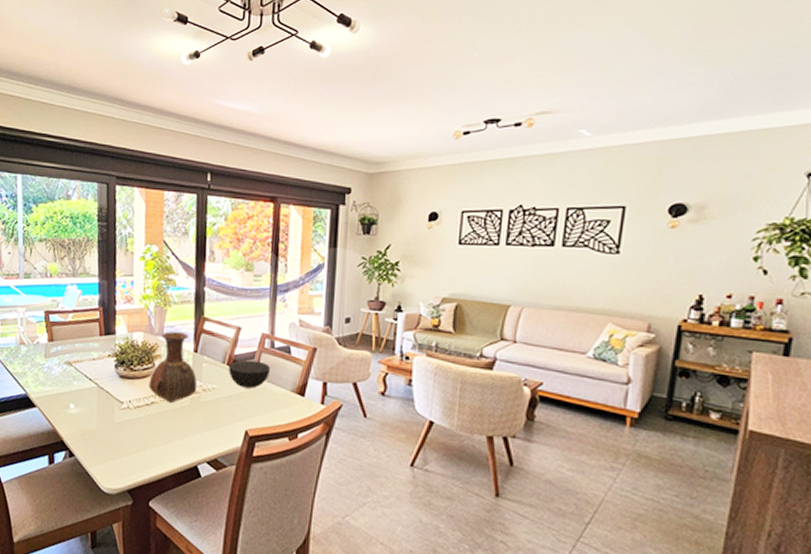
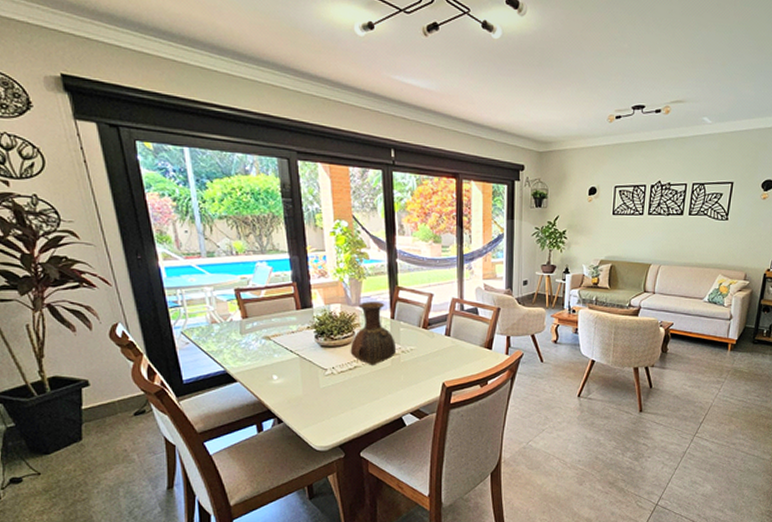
bowl: present [228,360,270,389] -> none [423,322,461,347]

